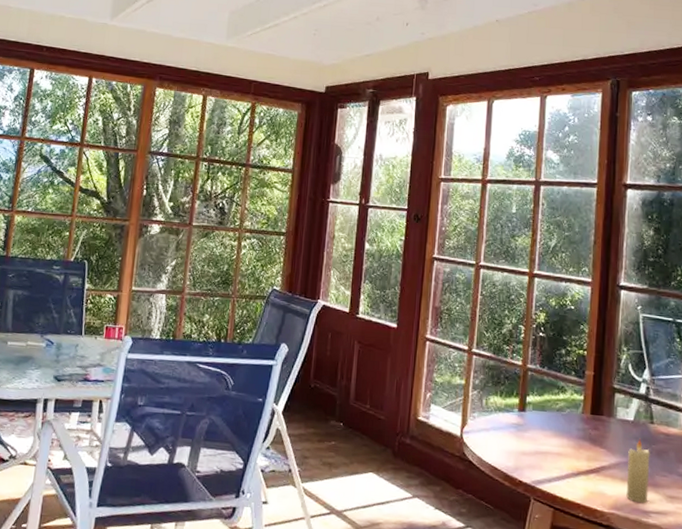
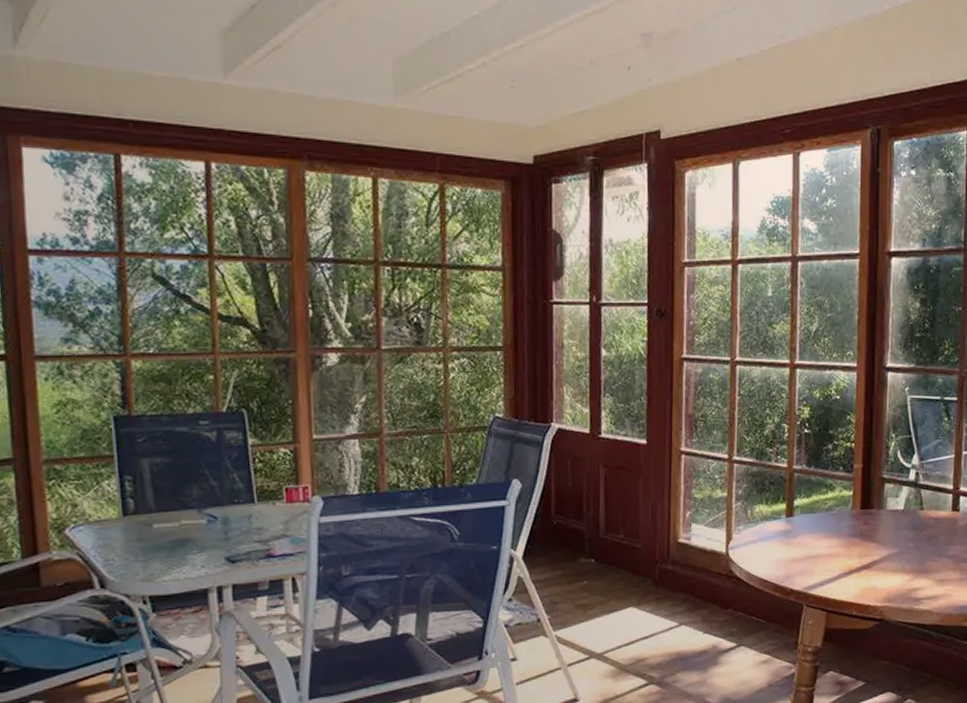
candle: present [626,439,650,504] -> none [898,527,921,592]

